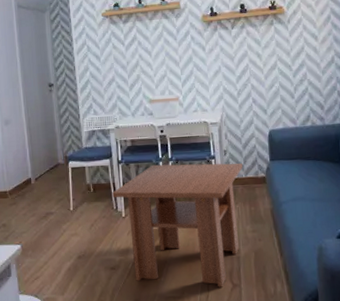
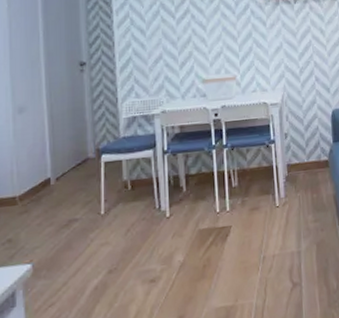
coffee table: present [112,163,243,288] -> none [155,147,304,293]

